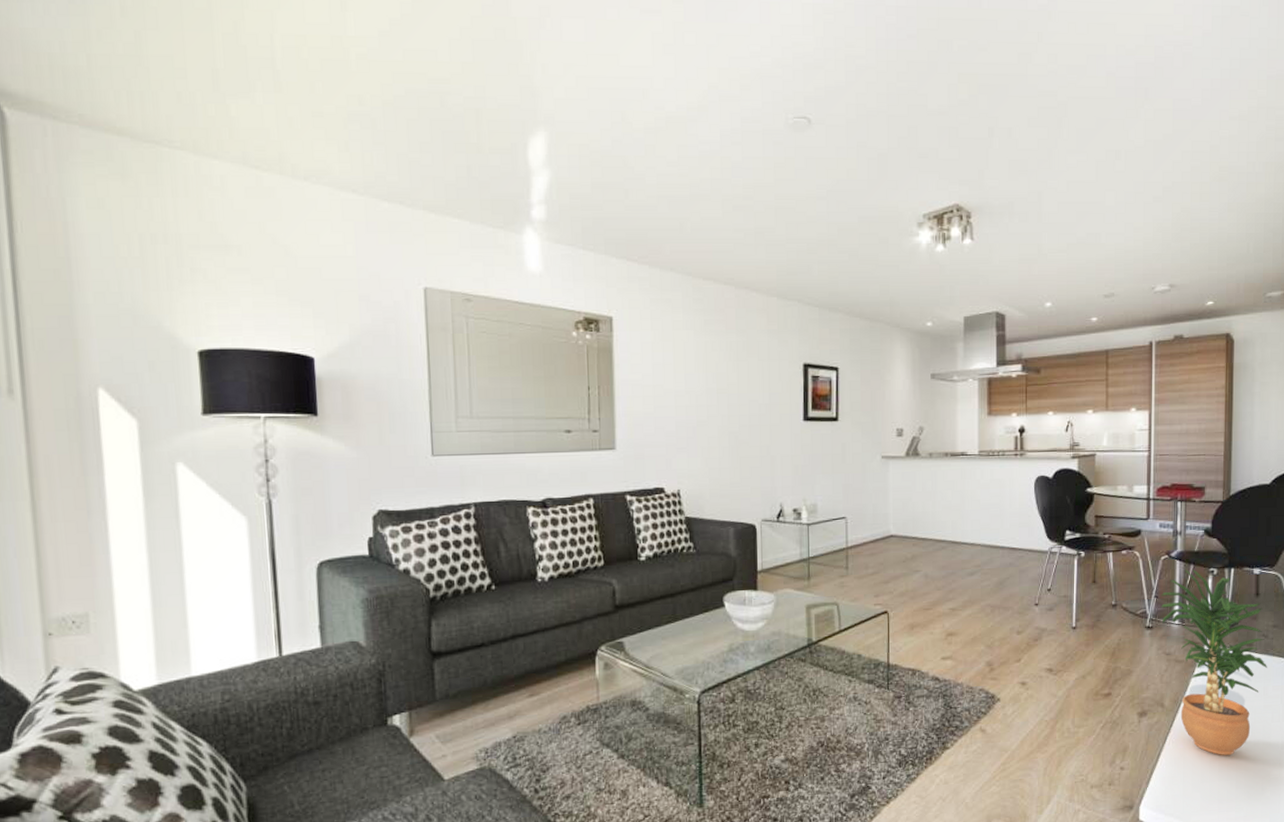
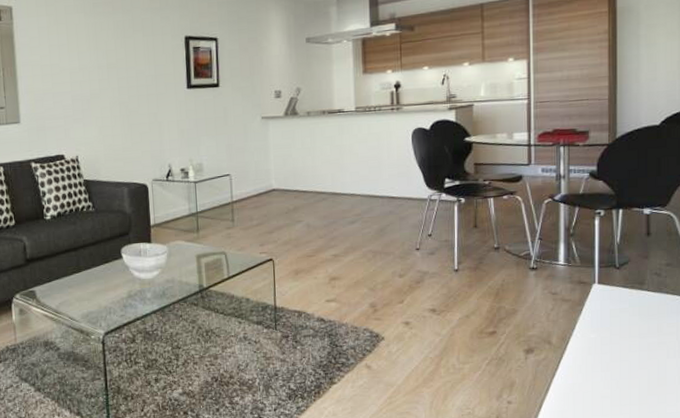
potted plant: present [1160,568,1267,756] -> none [545,210,661,391]

